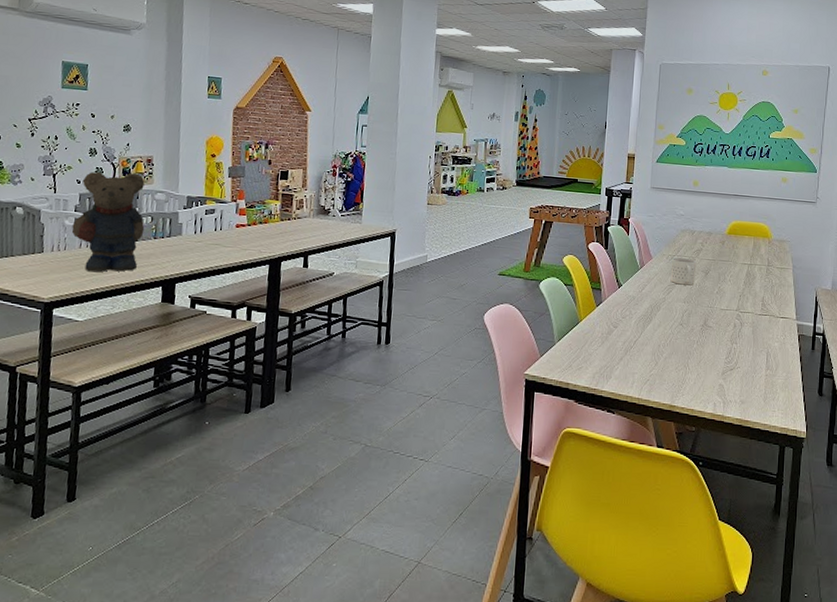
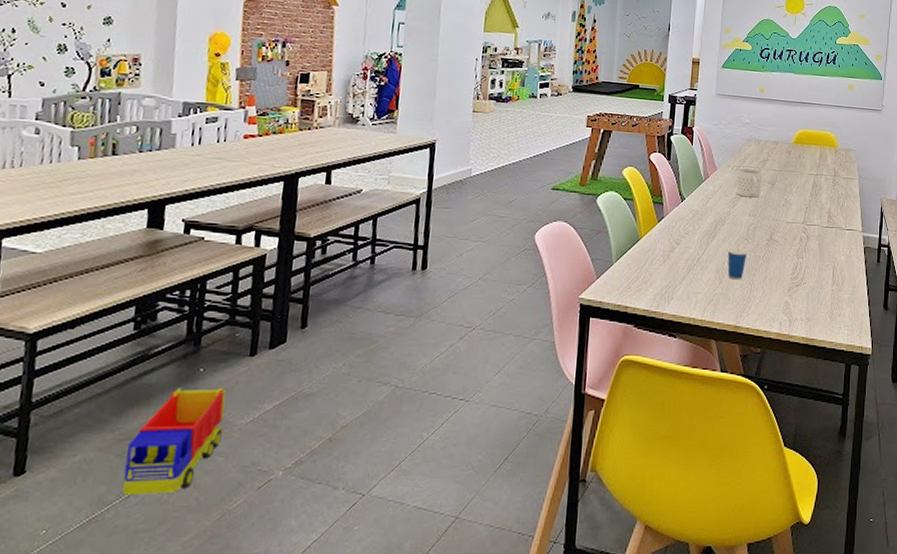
teddy bear: present [71,172,146,272] -> none [30,72,131,193]
toy truck: none [148,437,227,524] -> present [122,387,226,495]
cup: none [662,323,683,362] -> present [727,237,748,280]

